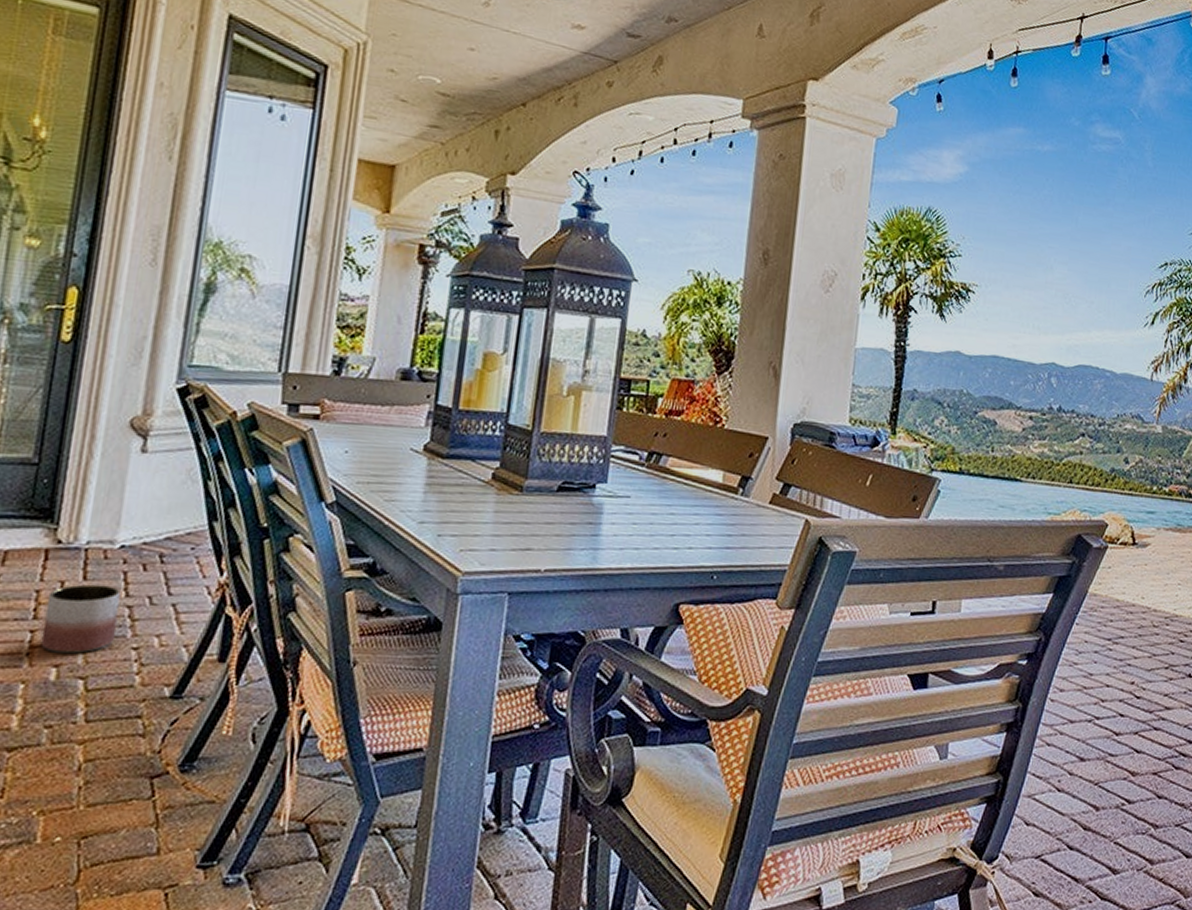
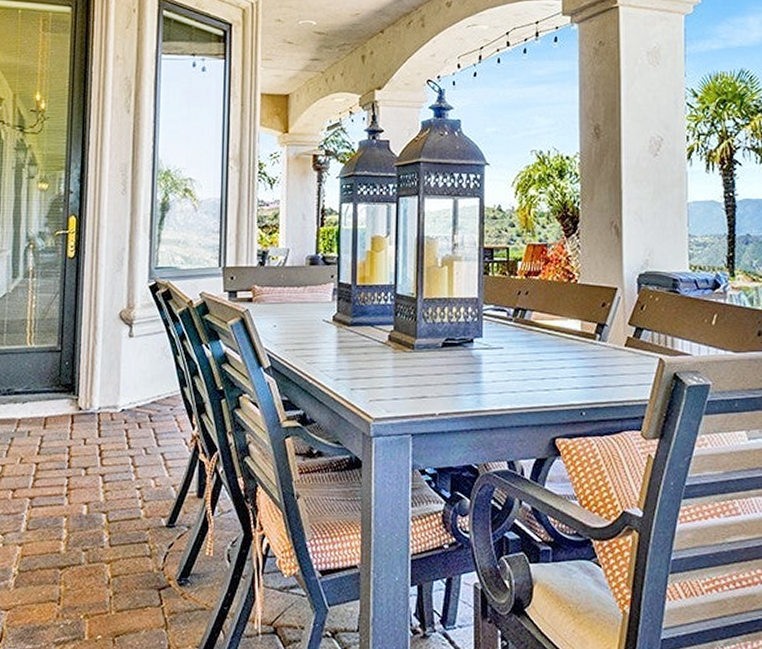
planter: present [40,584,121,654] -> none [74,440,125,494]

